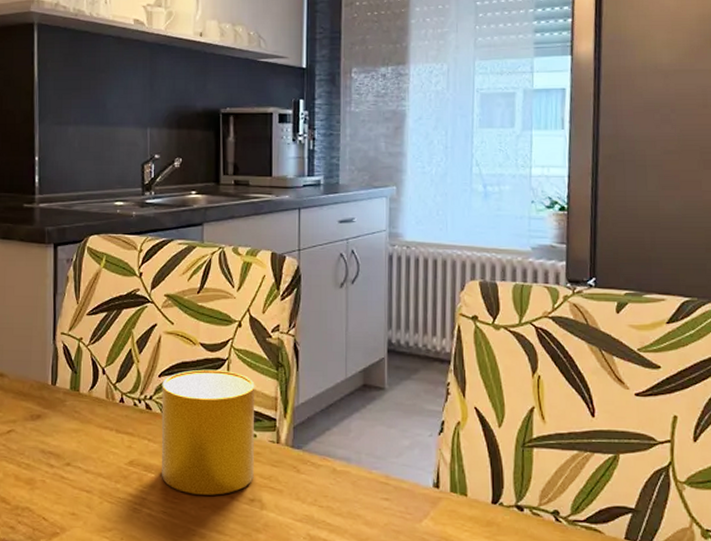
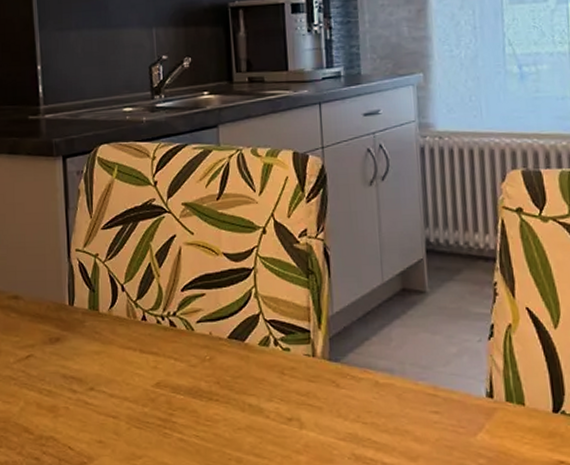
cup: present [161,369,255,495] -> none [185,280,290,416]

